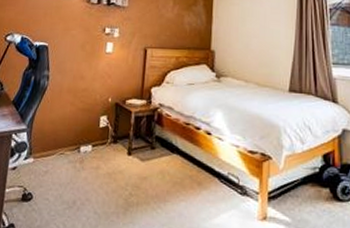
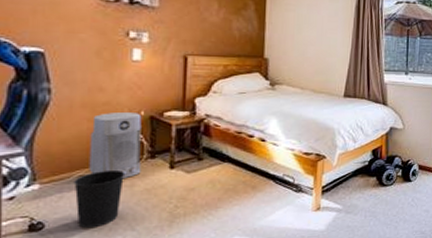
wastebasket: none [55,150,94,205] -> present [74,169,126,228]
air purifier: none [67,98,109,160] -> present [89,113,142,178]

